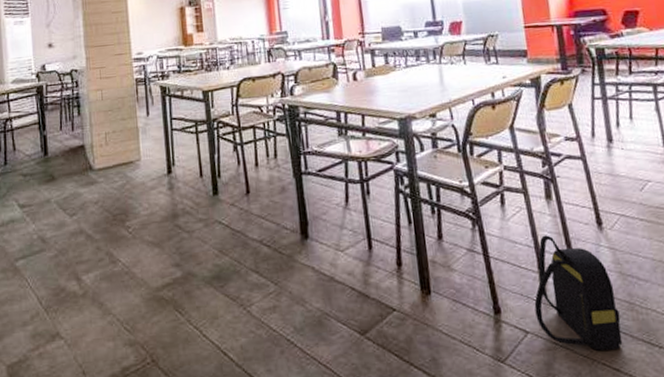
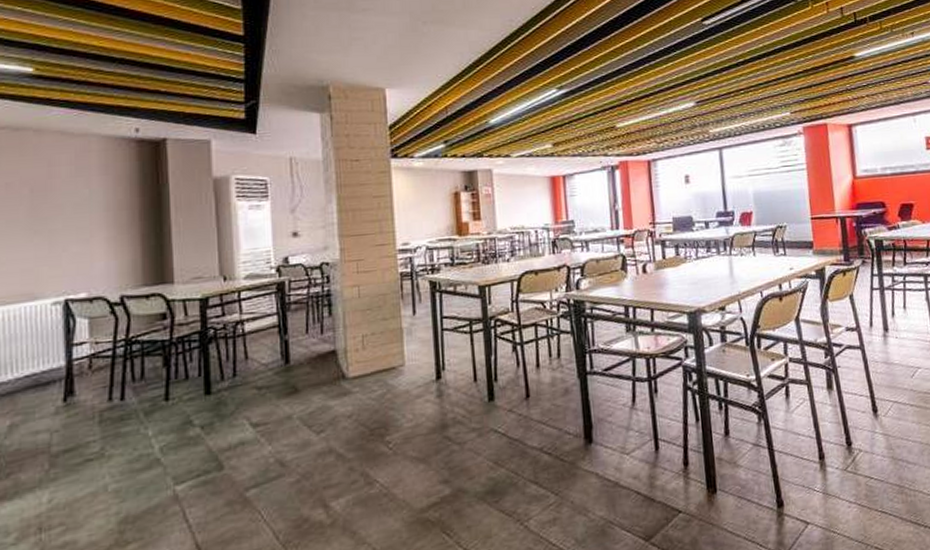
backpack: present [534,235,623,351] -> none [814,425,893,535]

